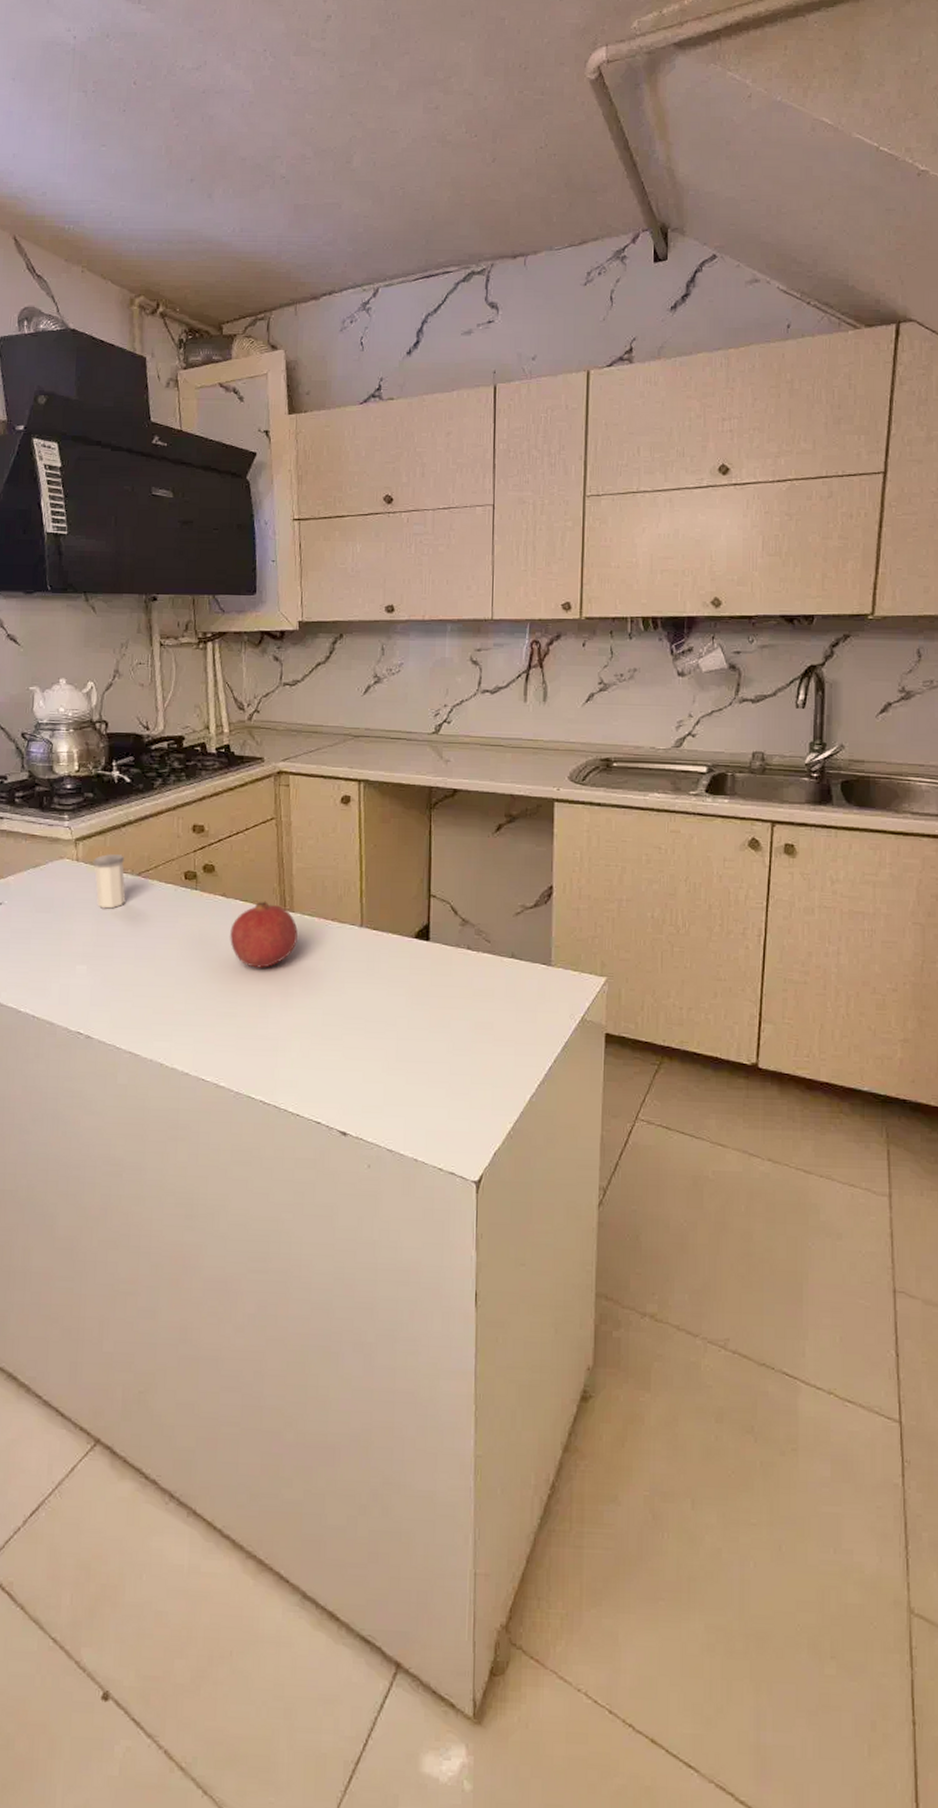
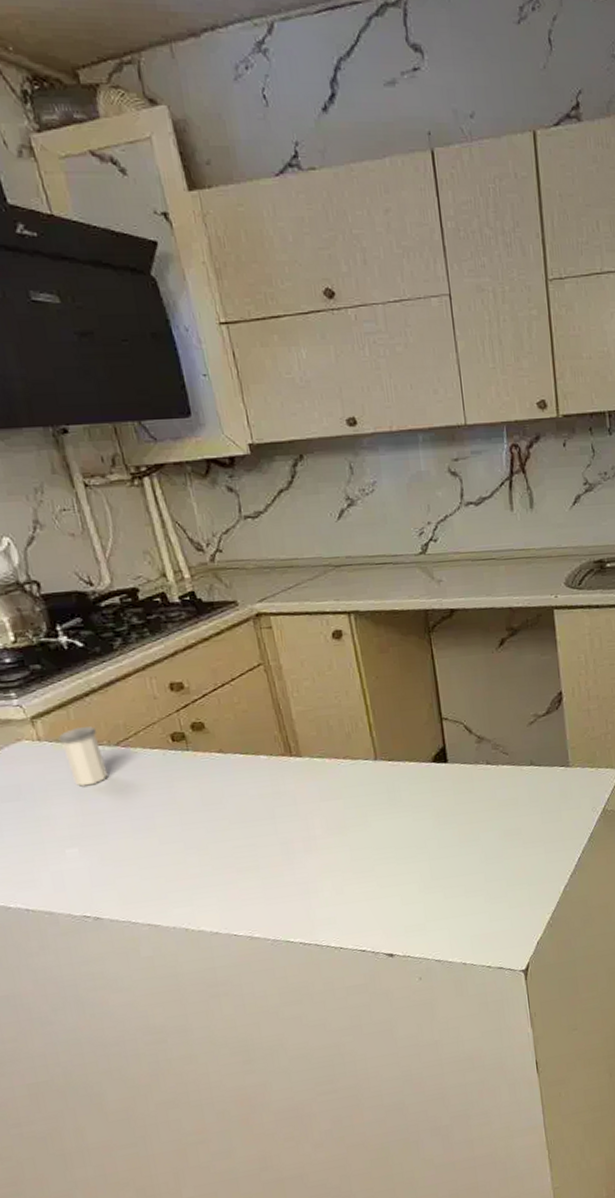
fruit: present [230,901,298,968] -> none [235,750,311,819]

